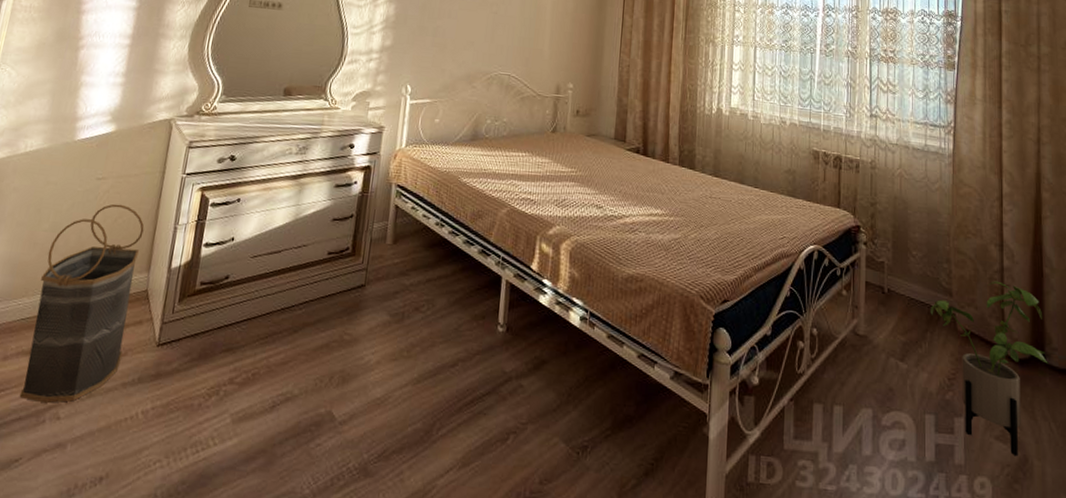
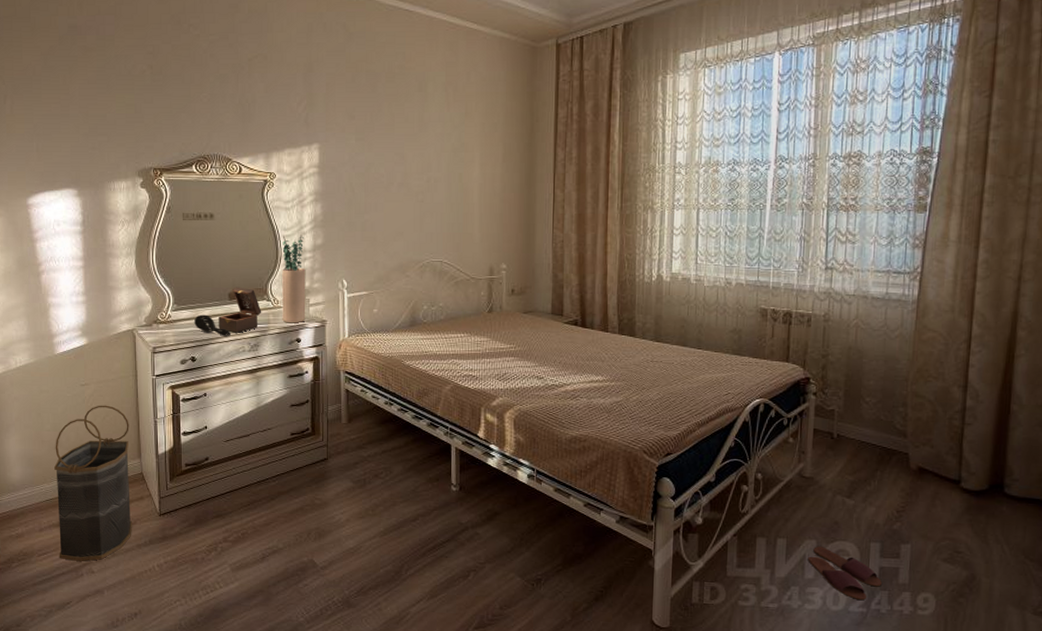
hairbrush: none [240,109,280,137] -> present [193,314,232,337]
jewelry box: none [267,82,317,133] -> present [219,287,262,333]
vase: none [337,33,372,128] -> present [282,235,306,324]
slippers: none [865,417,938,485] -> present [808,546,882,601]
house plant: present [930,281,1048,457] -> none [881,420,1007,575]

